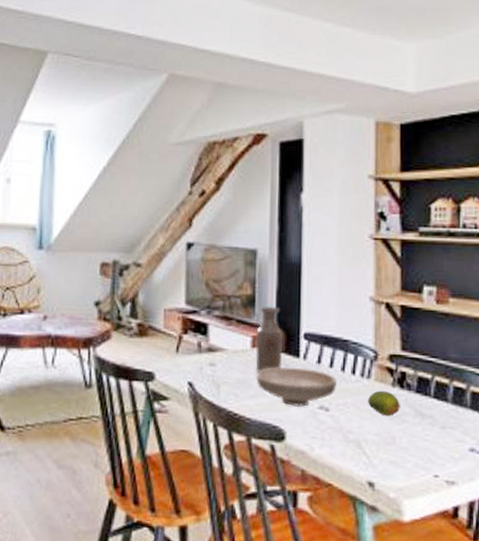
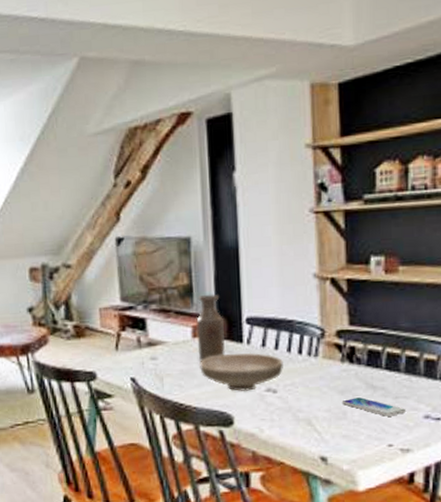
fruit: present [368,390,401,416] -> none [317,367,352,392]
smartphone: none [391,423,453,446] -> present [342,397,407,417]

